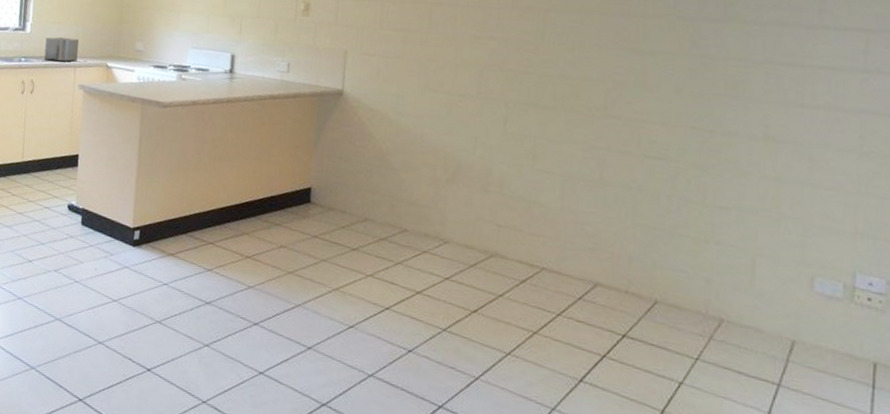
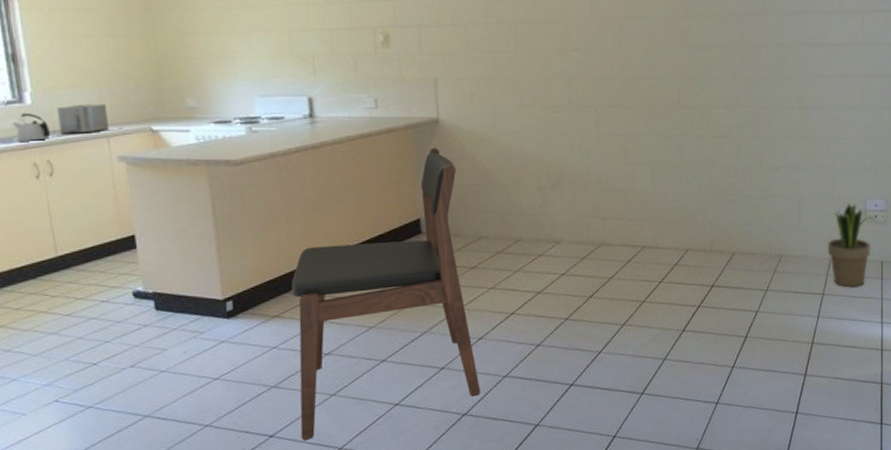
kettle: none [15,39,38,63] -> present [12,112,50,143]
dining chair: none [172,118,353,388] -> present [291,147,481,440]
potted plant: none [790,274,869,389] -> present [827,204,876,288]

